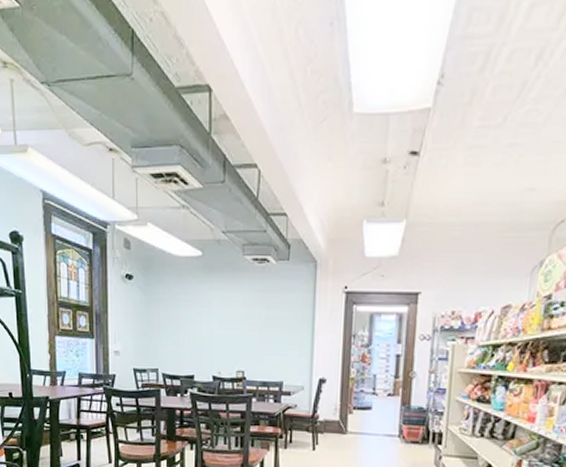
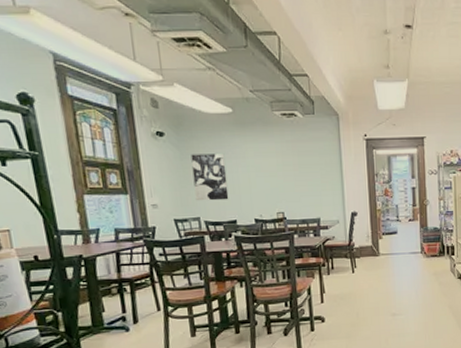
wall art: none [156,300,189,353] -> present [191,153,229,201]

